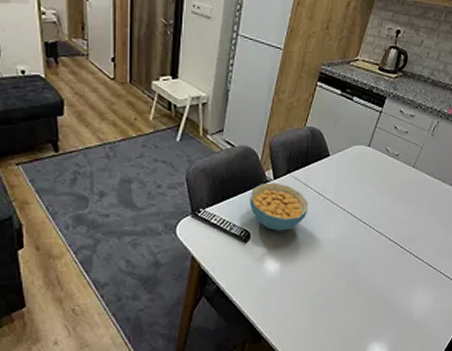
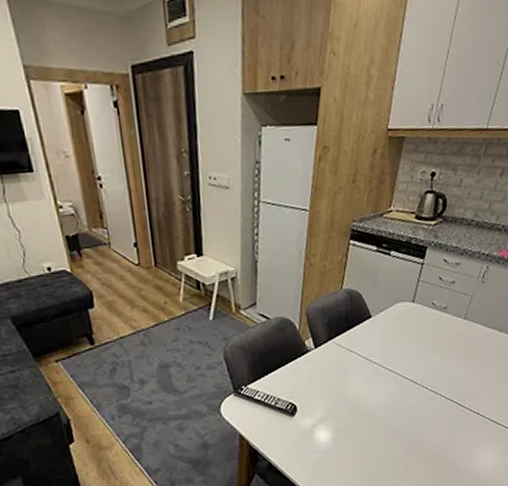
cereal bowl: present [249,182,309,231] -> none [291,351,355,401]

